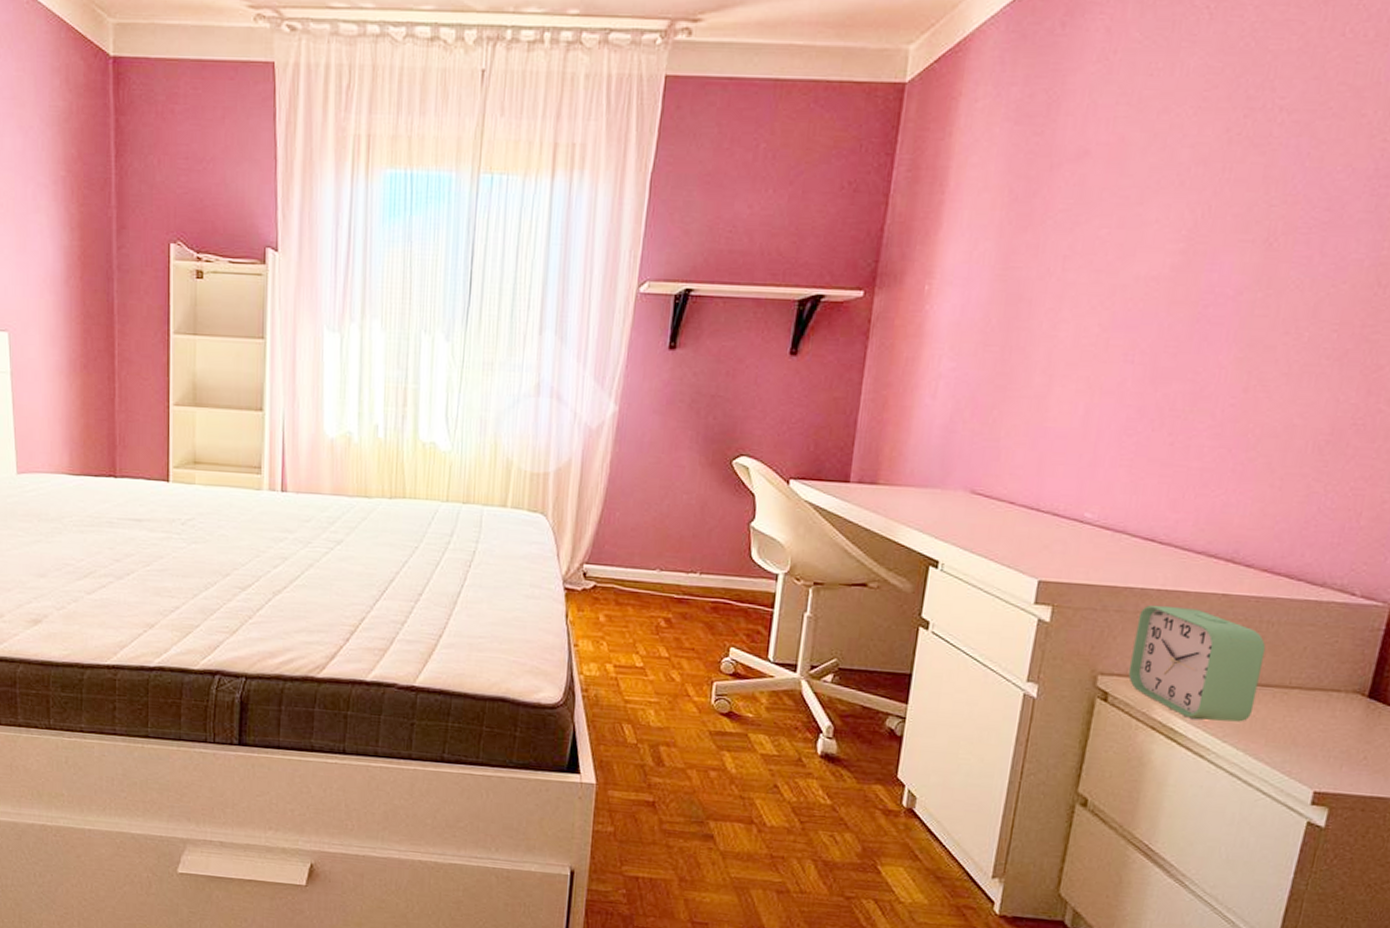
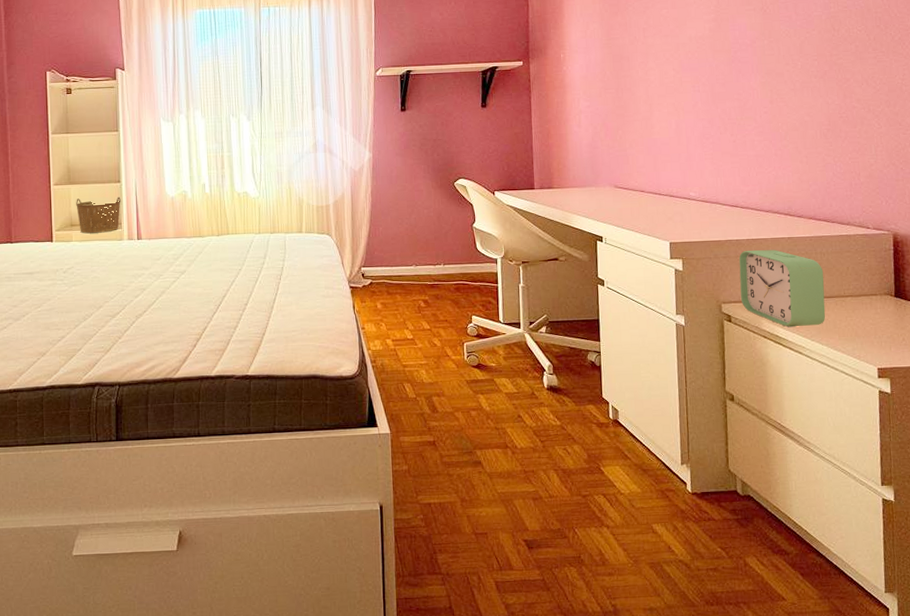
basket: none [202,427,262,478] -> present [76,197,121,234]

